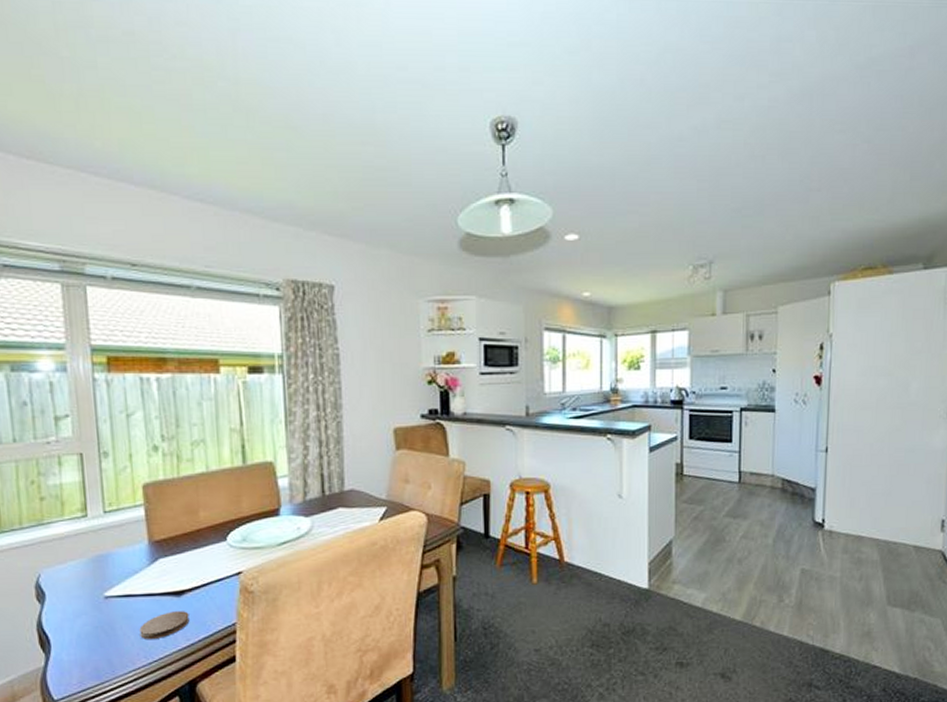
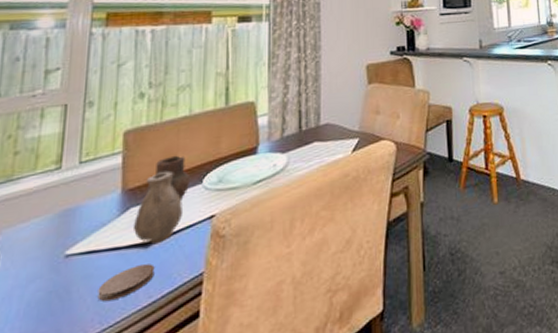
vase: none [164,511,215,593] -> present [134,155,191,243]

